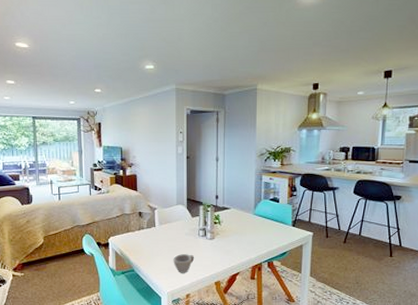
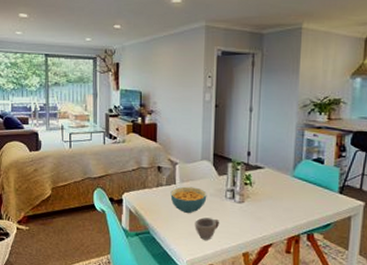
cereal bowl: none [151,228,183,252] -> present [170,186,207,214]

